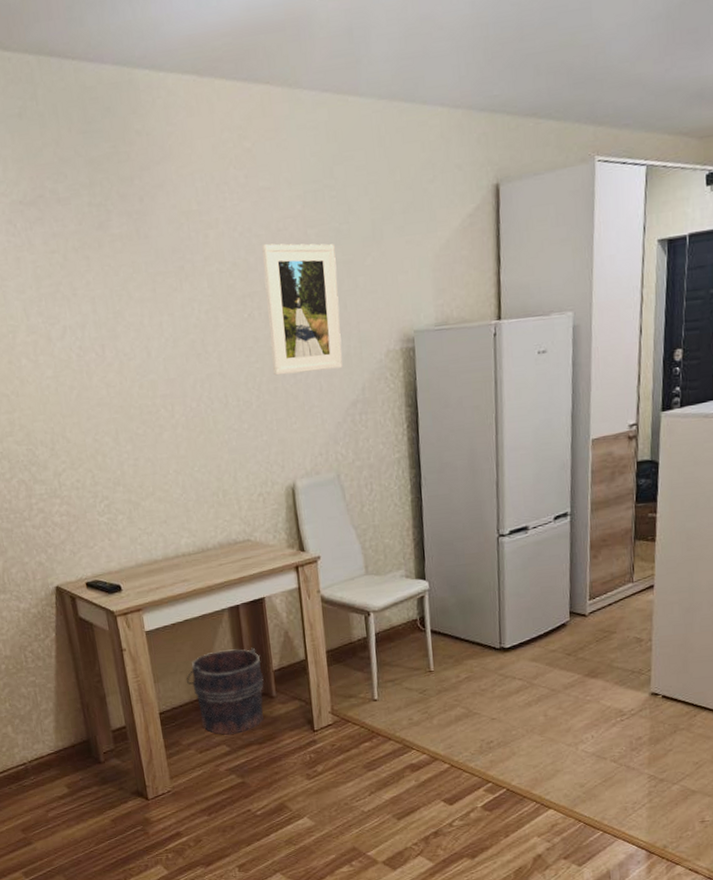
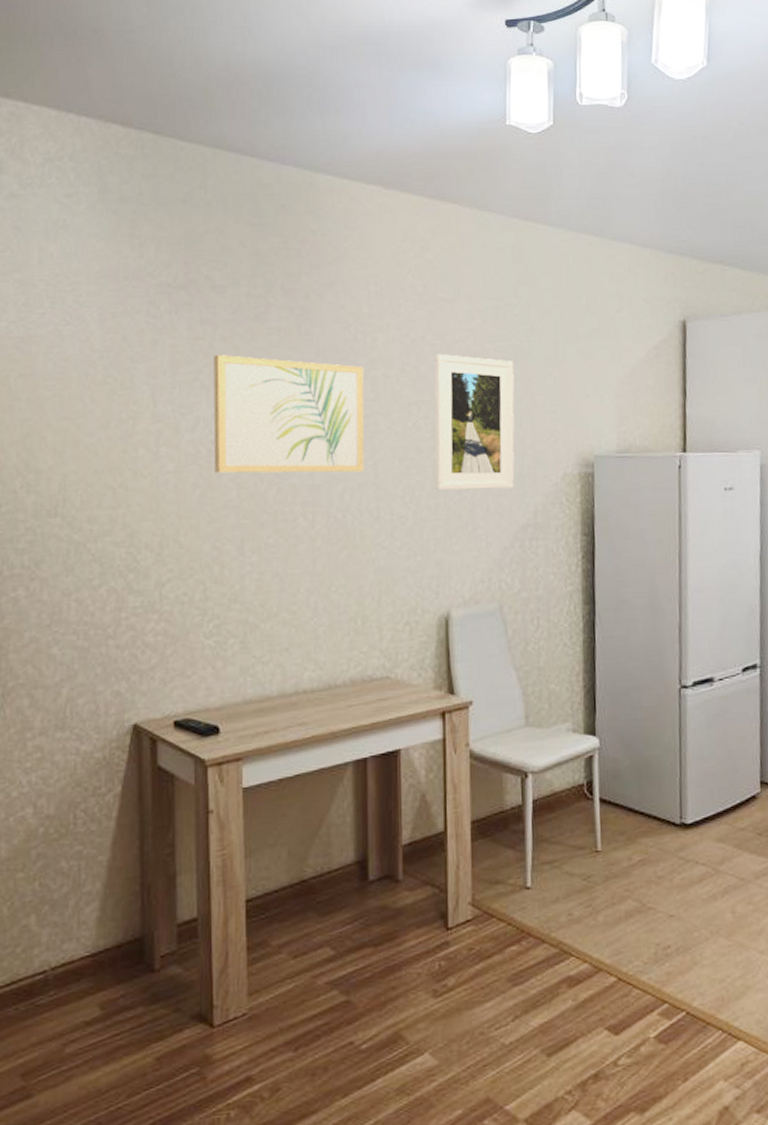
wall art: none [69,263,211,376] -> present [213,355,364,473]
bucket: present [186,647,264,736] -> none [287,814,390,934]

